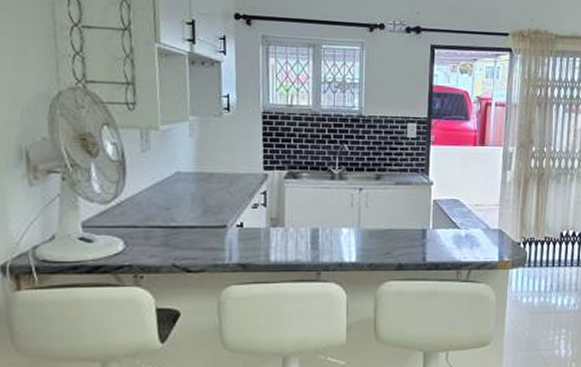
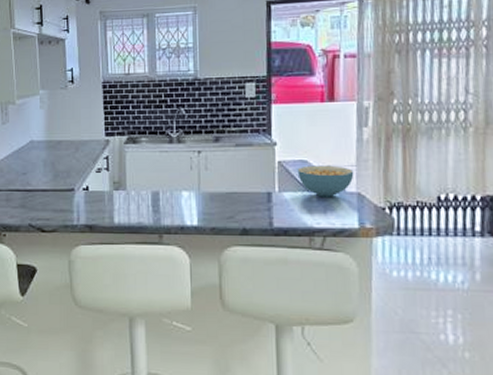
cereal bowl: none [450,204,497,234] -> present [297,165,354,197]

